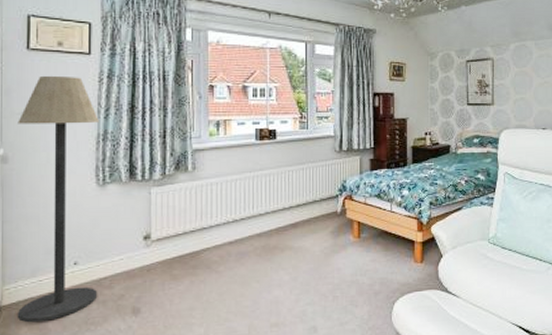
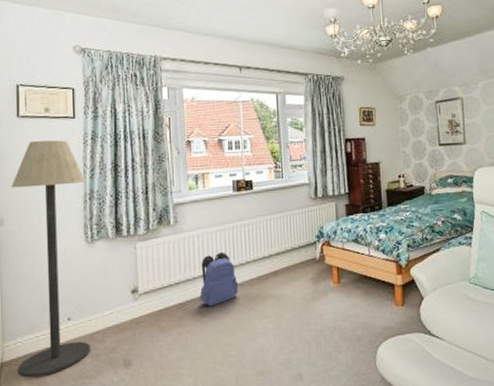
backpack: none [215,201,257,256] -> present [199,252,239,307]

